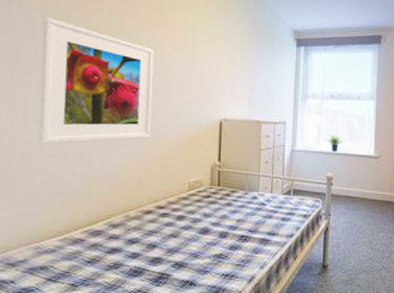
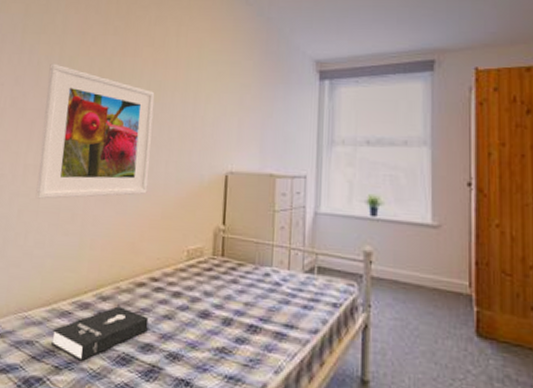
booklet: none [66,231,157,277] -> present [51,306,149,361]

